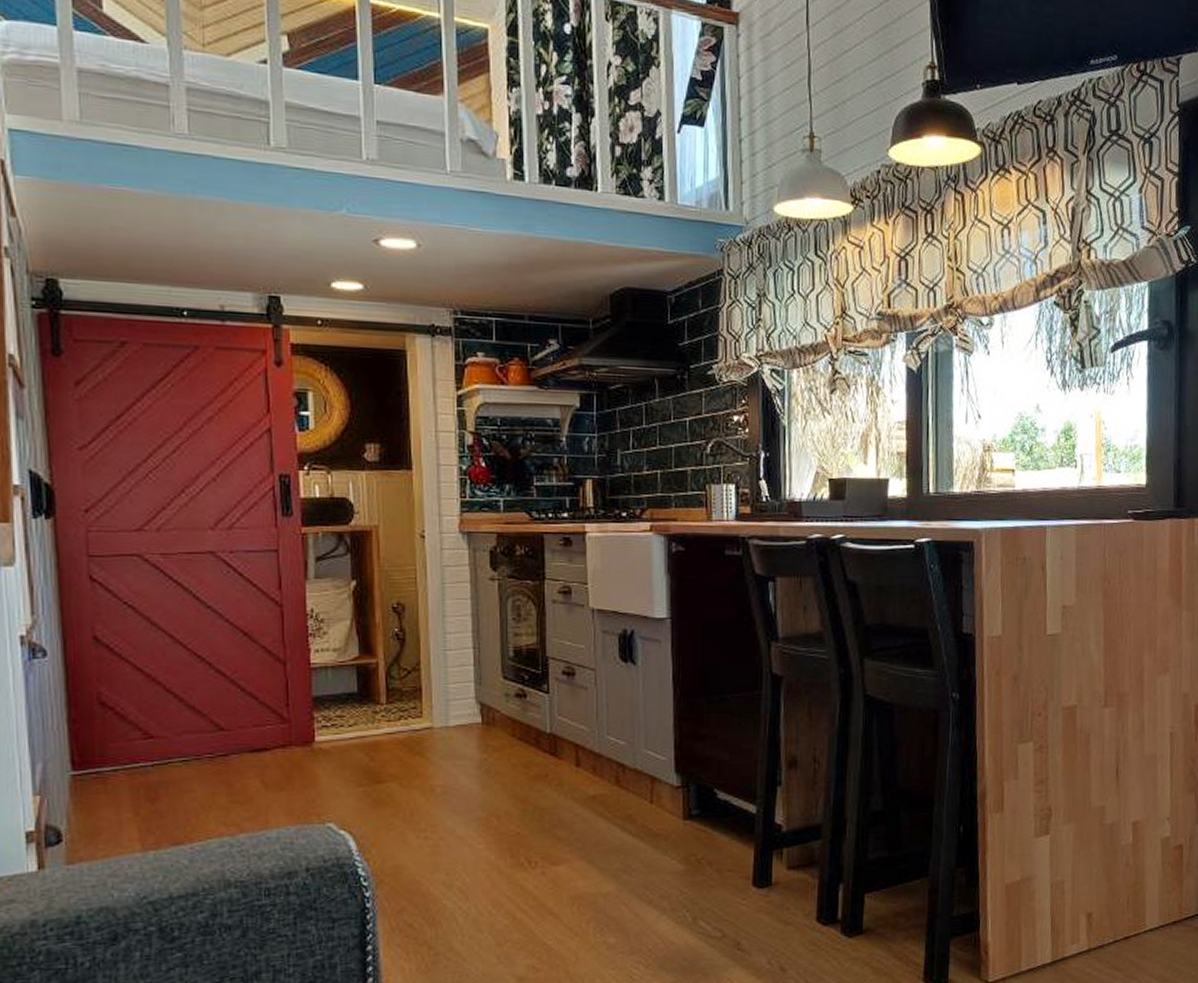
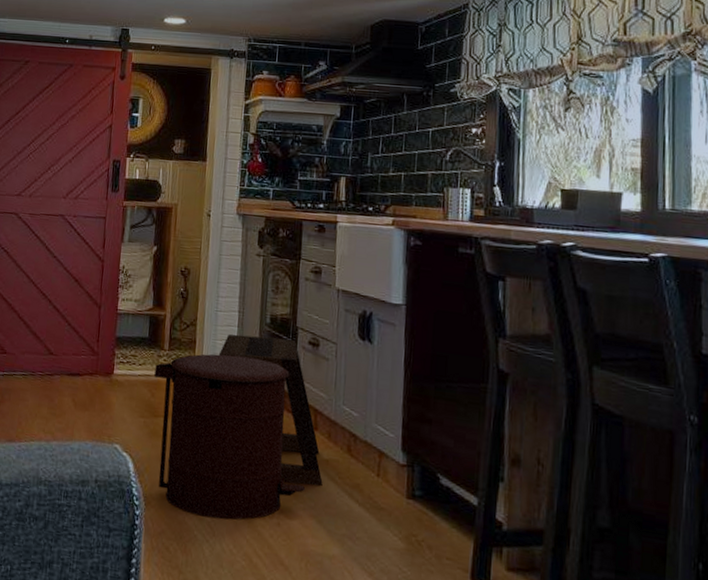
trash can: none [371,698,572,883] -> present [154,354,306,520]
stool: none [452,671,590,829] -> present [218,334,323,487]

